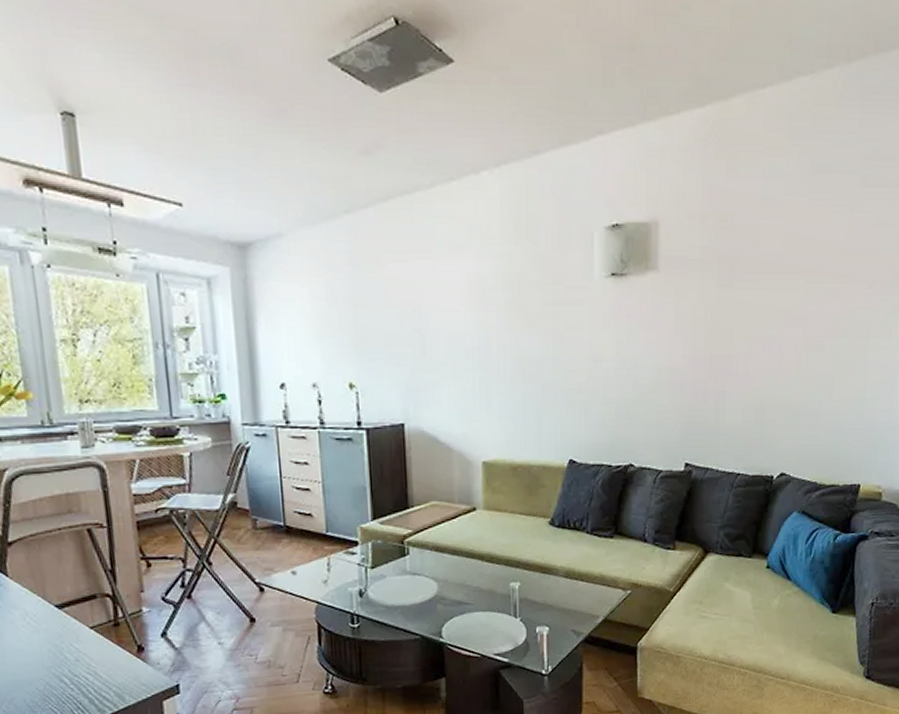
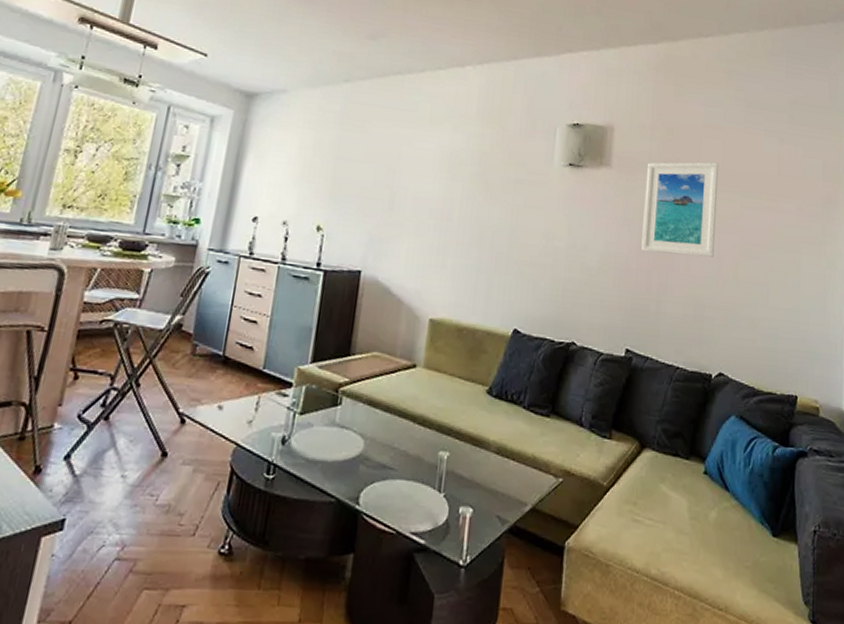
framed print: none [696,247,780,360] -> present [641,162,719,258]

